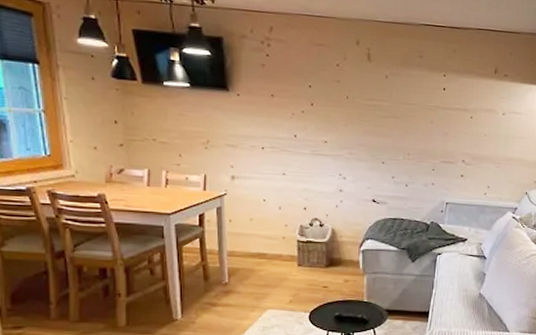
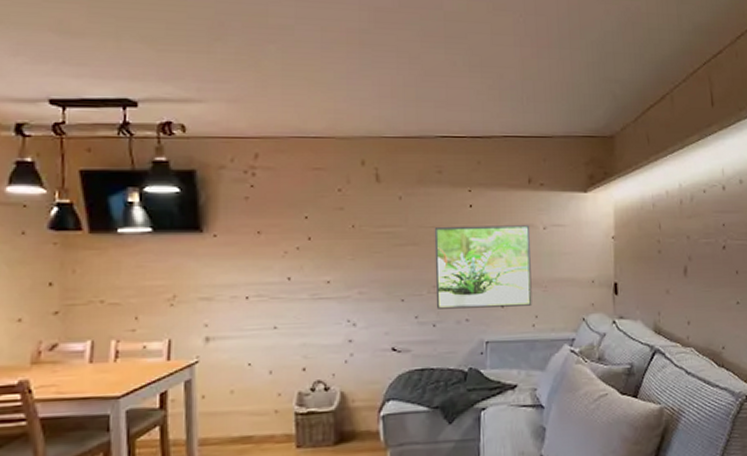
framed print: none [409,104,492,178] -> present [434,225,532,309]

